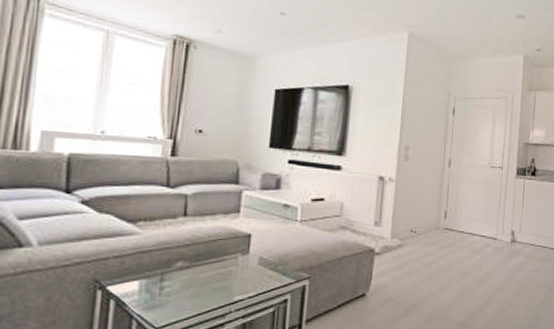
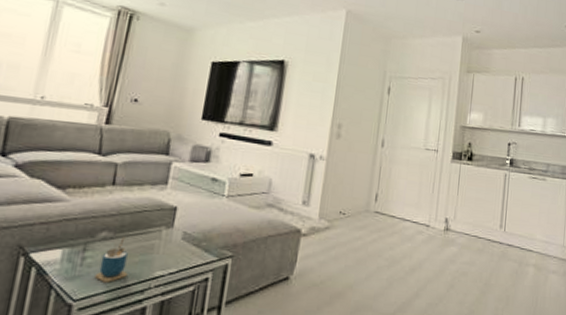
cup: none [174,265,207,310] -> present [95,237,128,283]

